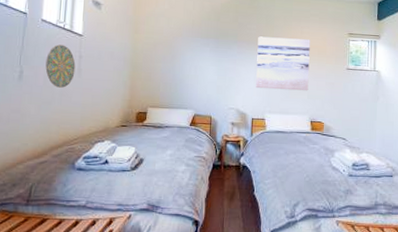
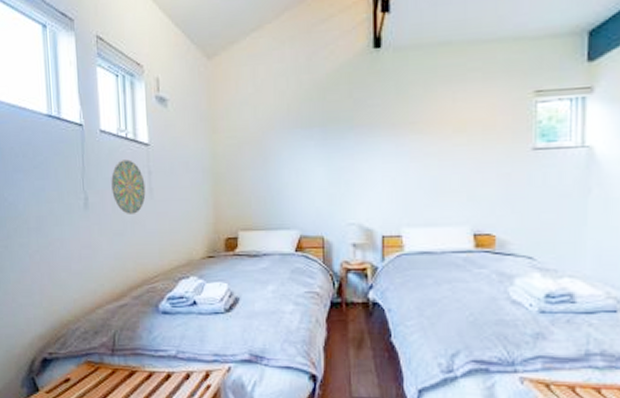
wall art: present [256,36,310,91] -> none [384,109,469,193]

